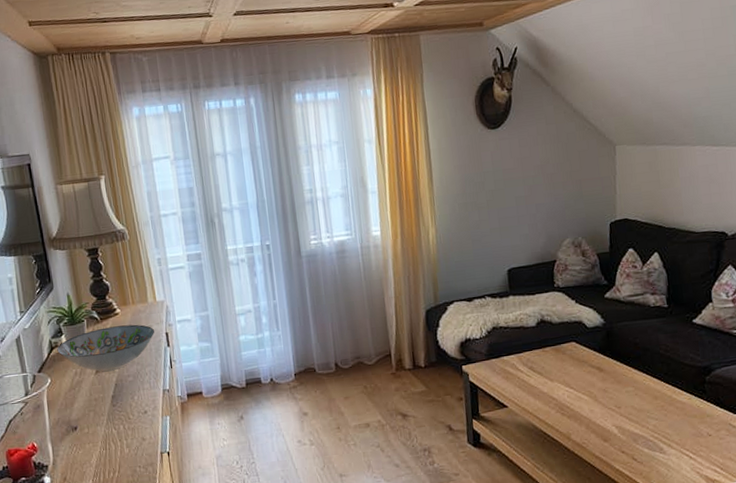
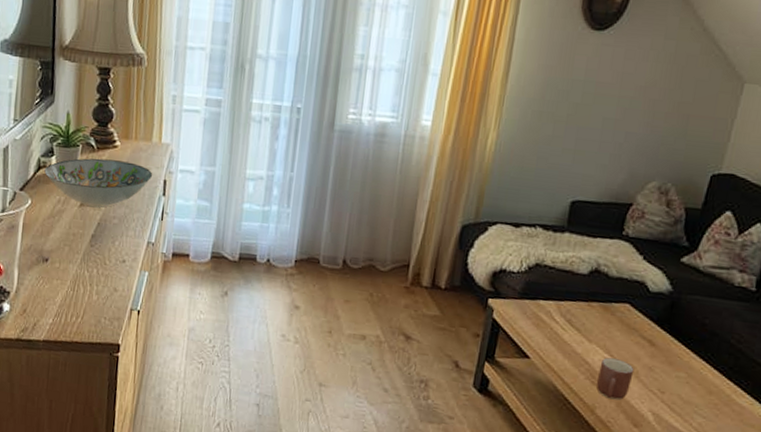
mug: none [564,389,593,424] -> present [596,357,634,400]

